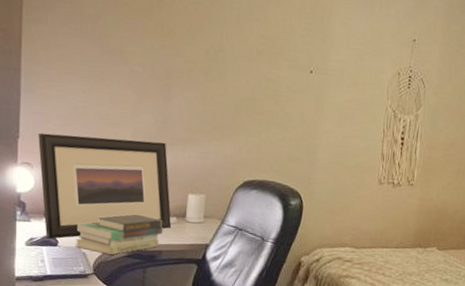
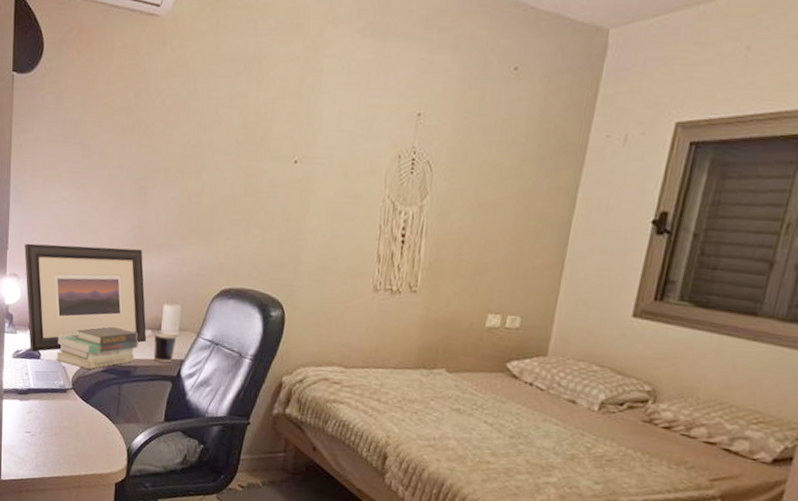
mug: none [178,220,202,247] -> present [153,333,177,363]

